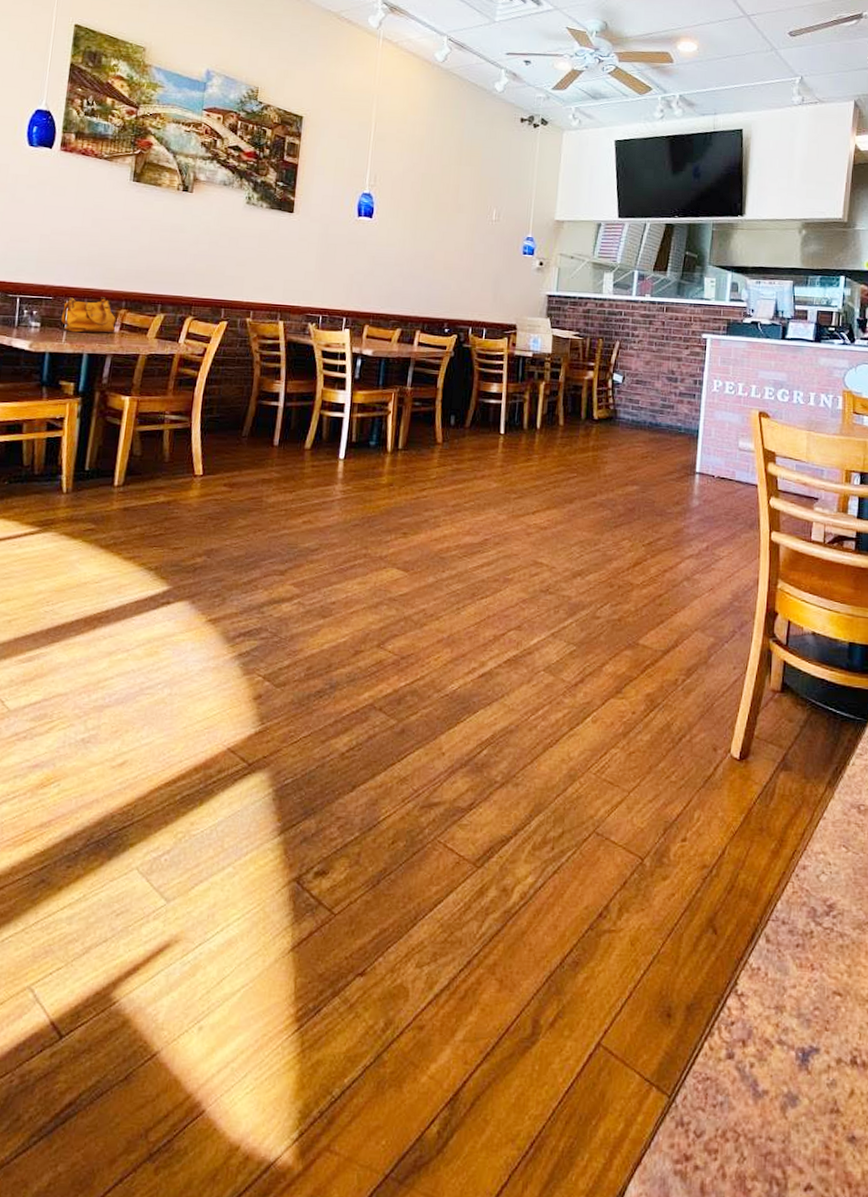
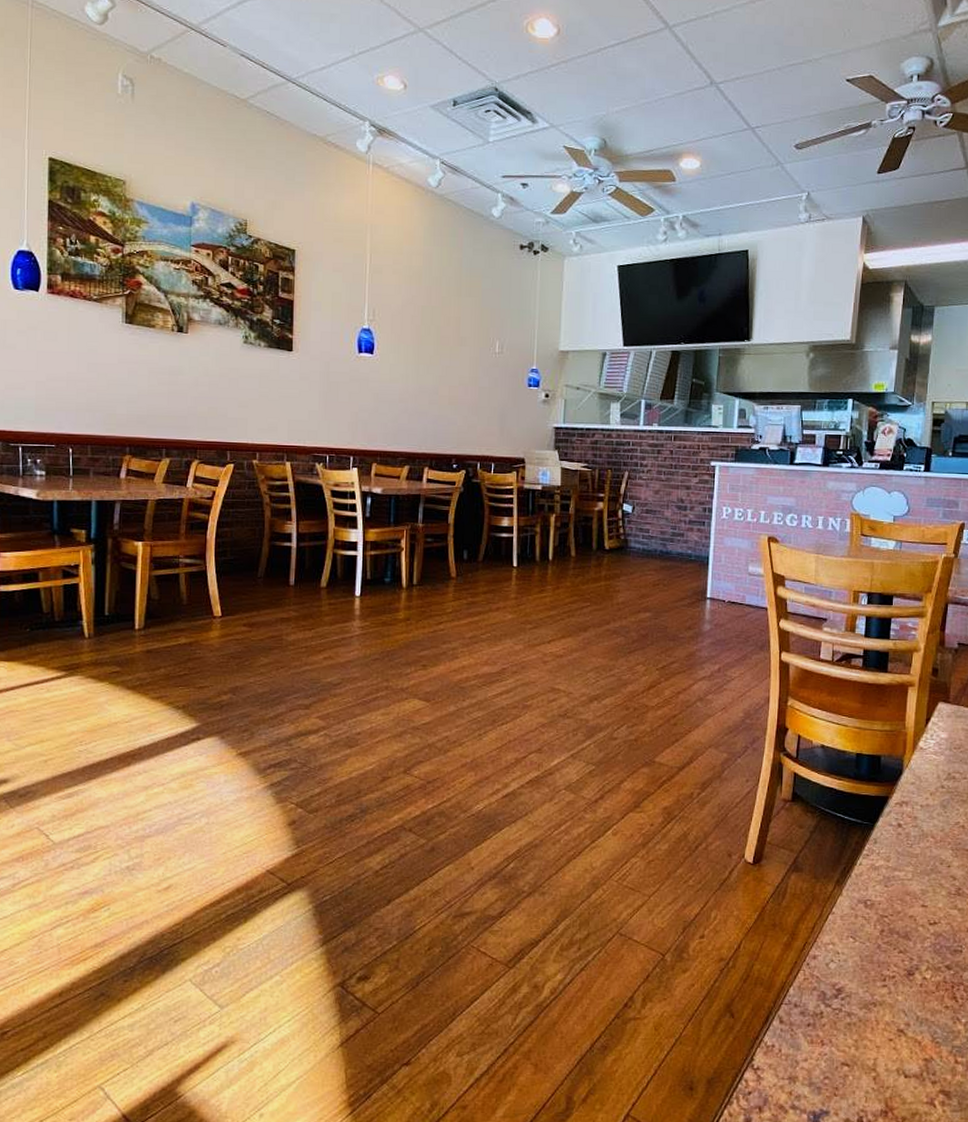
handbag: present [61,297,116,333] -> none [66,443,122,480]

